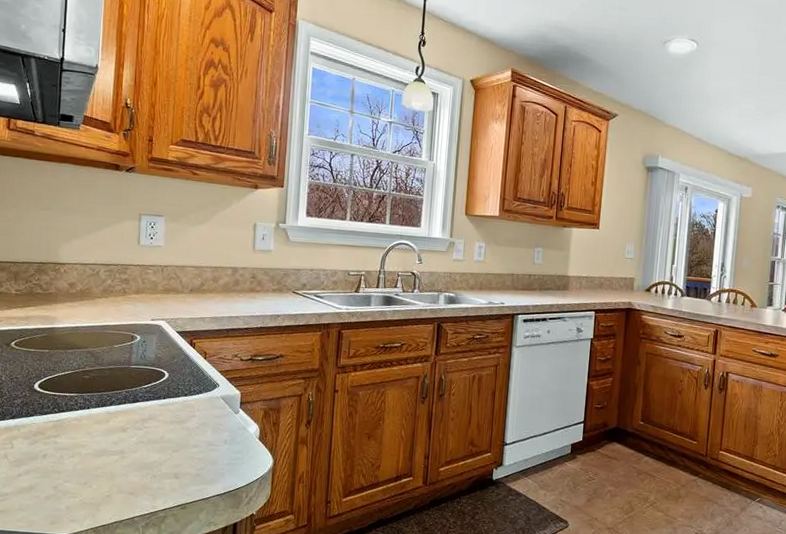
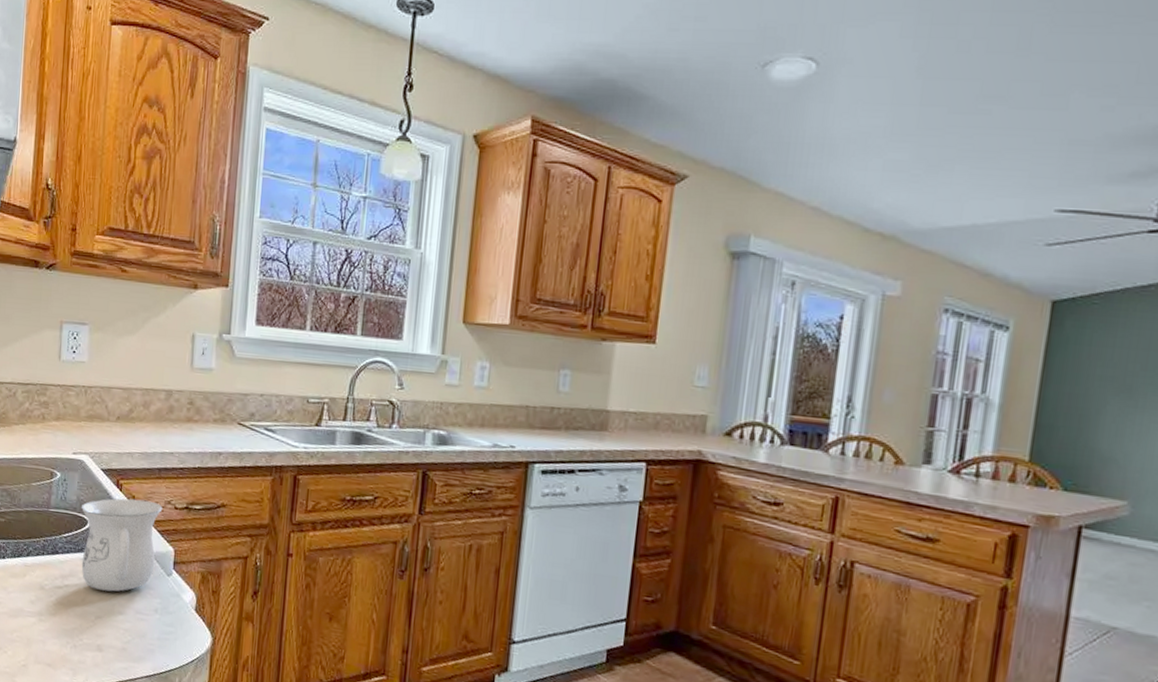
mug: none [159,354,231,430] -> present [81,498,163,592]

